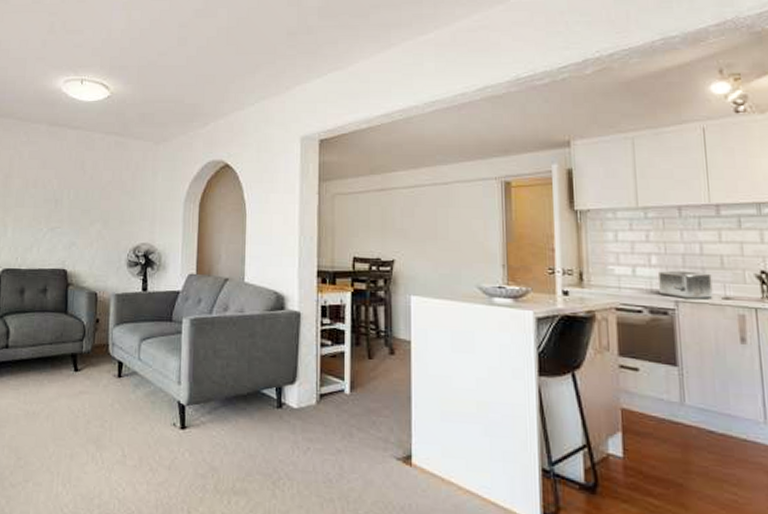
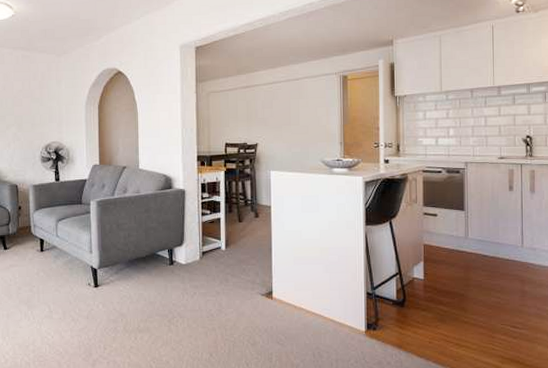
toaster: present [657,270,713,301] -> none [453,139,492,161]

